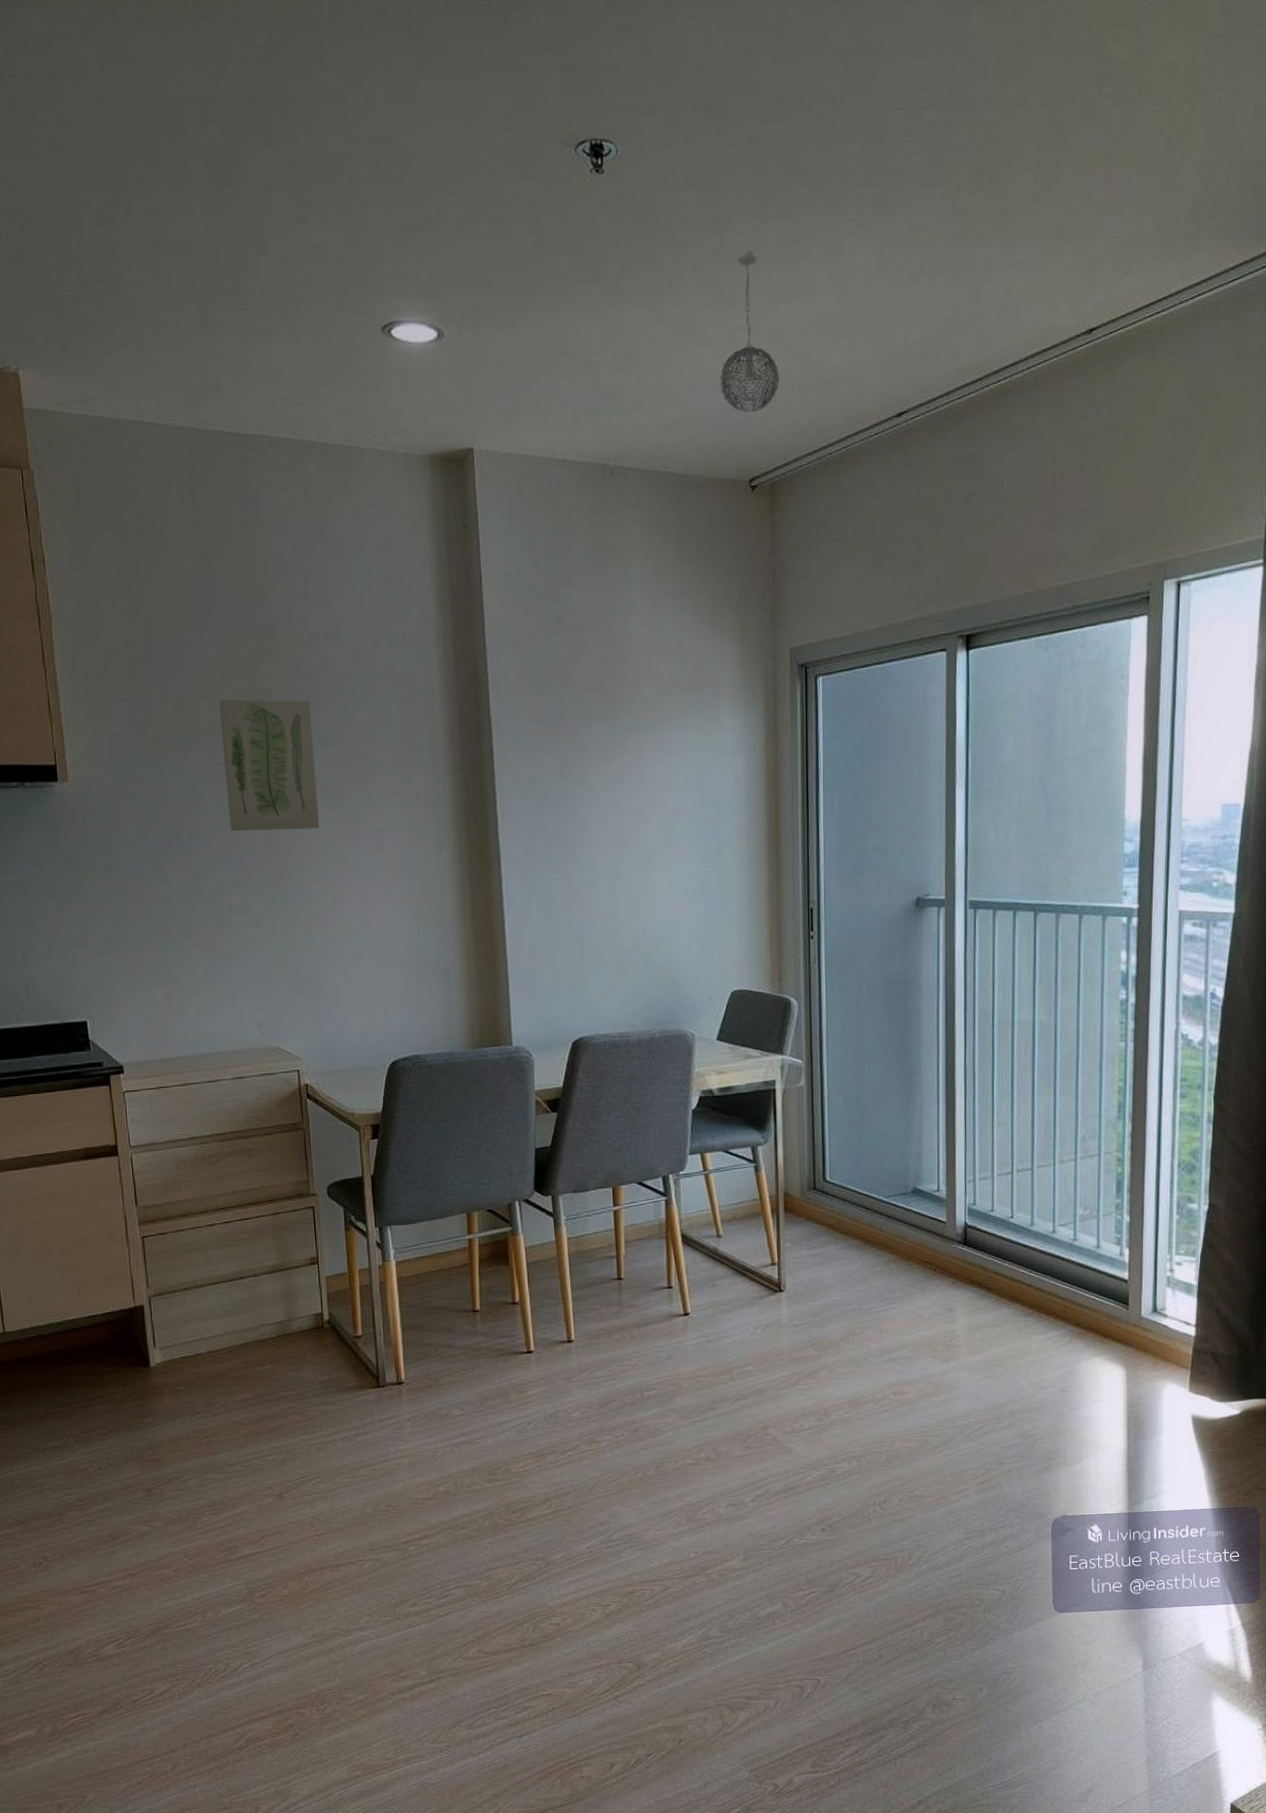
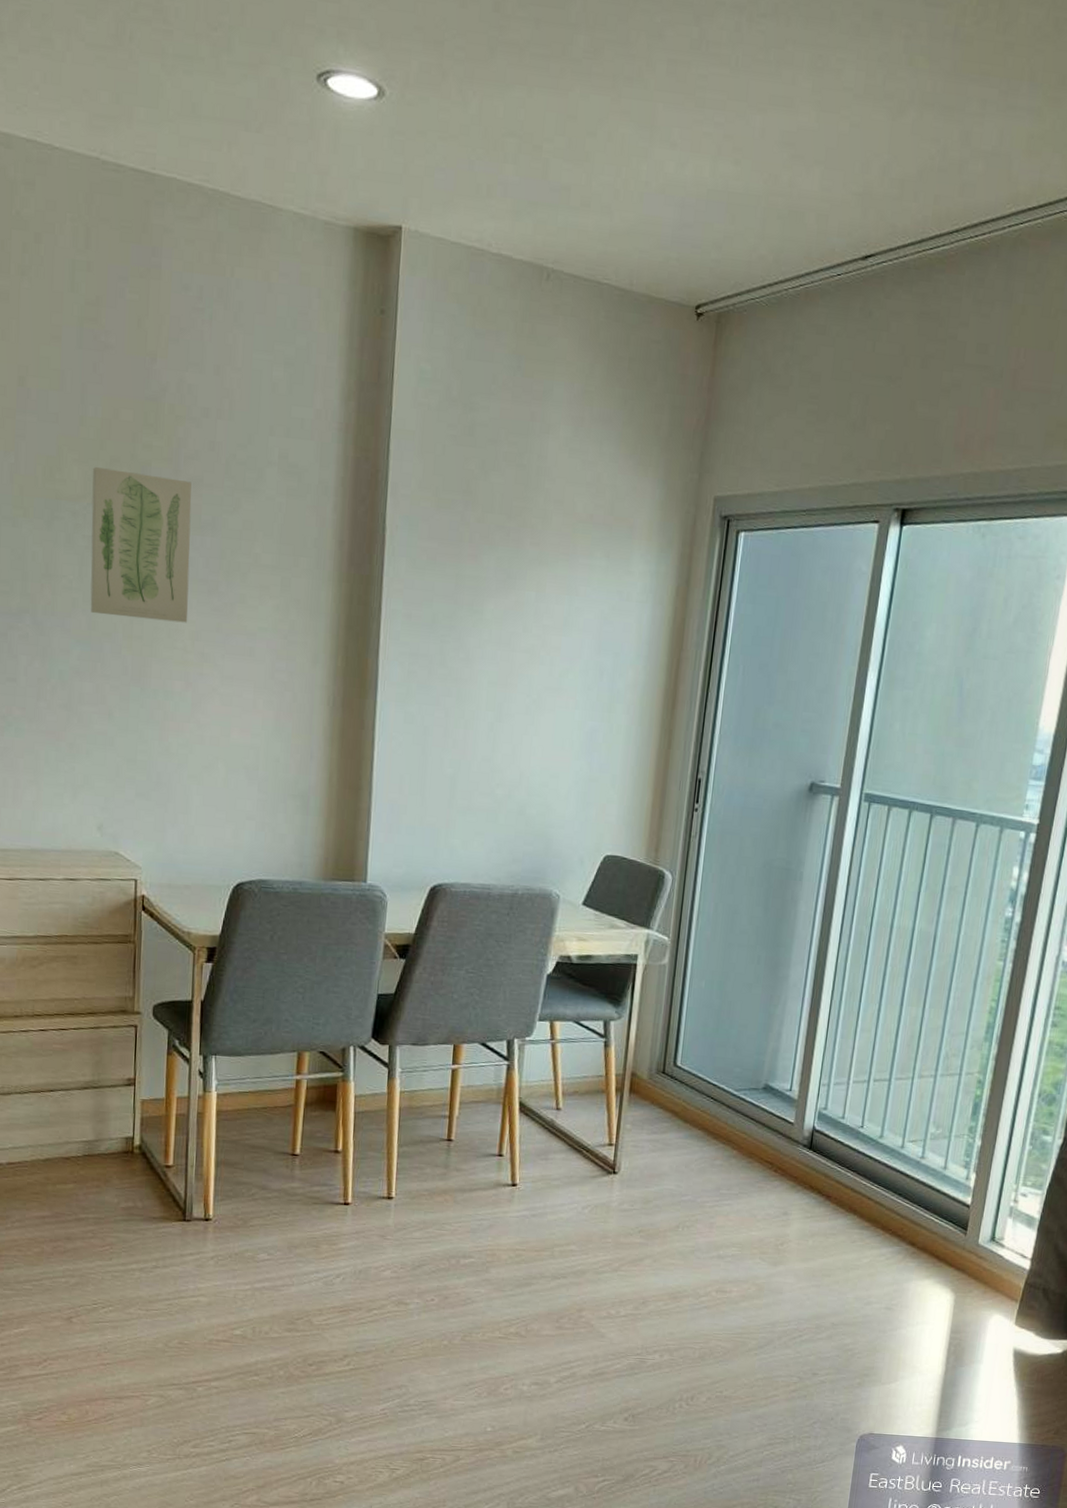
pendant light: present [721,250,779,412] -> none [678,48,744,231]

